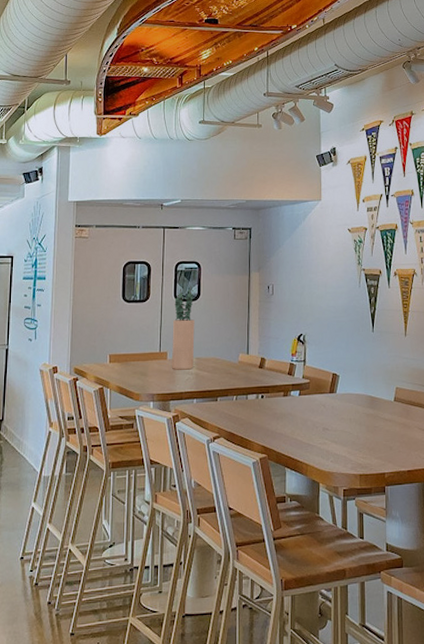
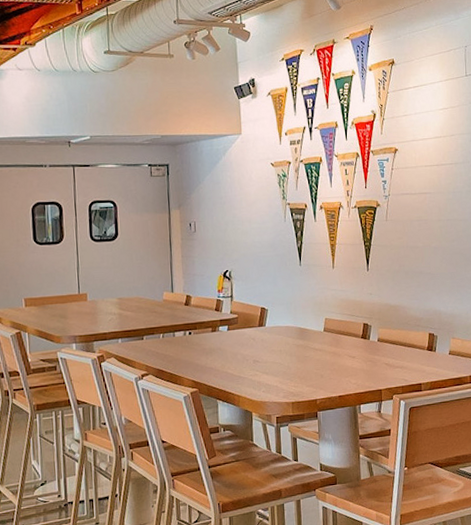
vase: present [172,285,195,370] -> none [90,224,116,311]

